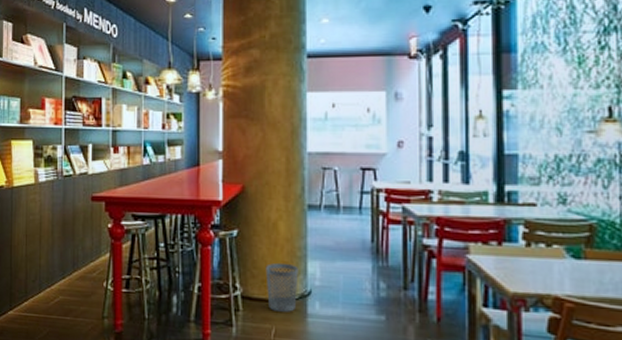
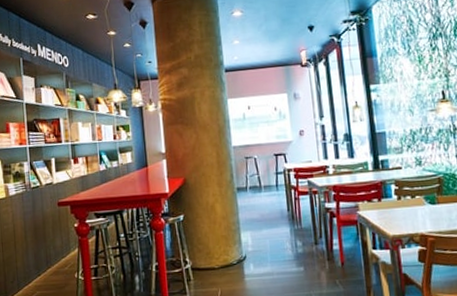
wastebasket: present [265,262,299,312] -> none [208,236,236,276]

